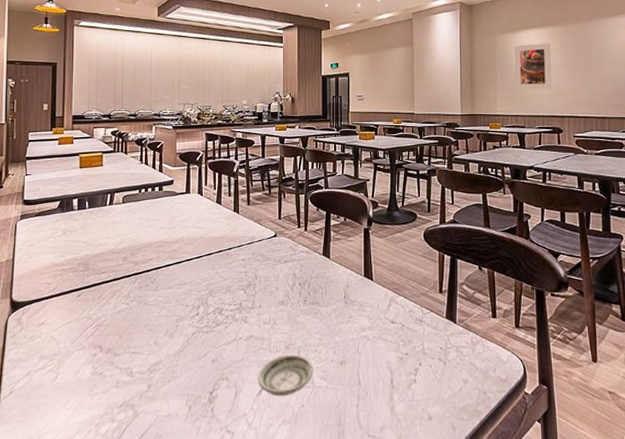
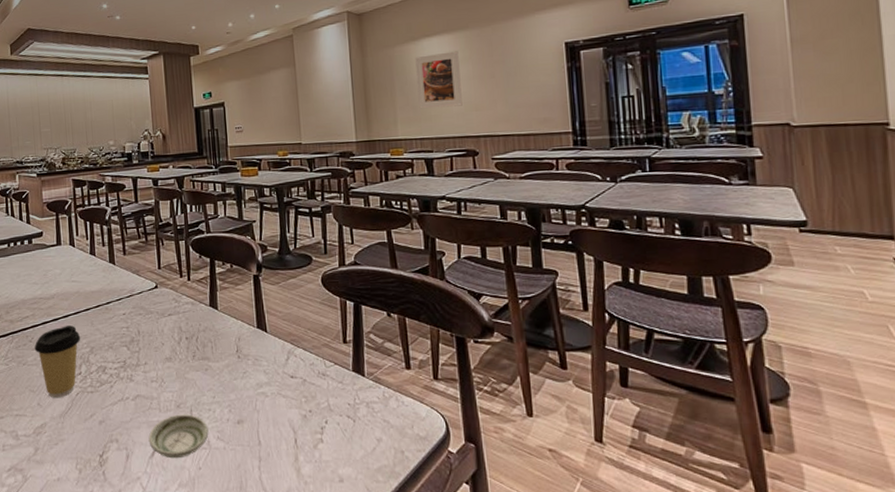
coffee cup: none [156,269,201,337] -> present [34,325,81,398]

